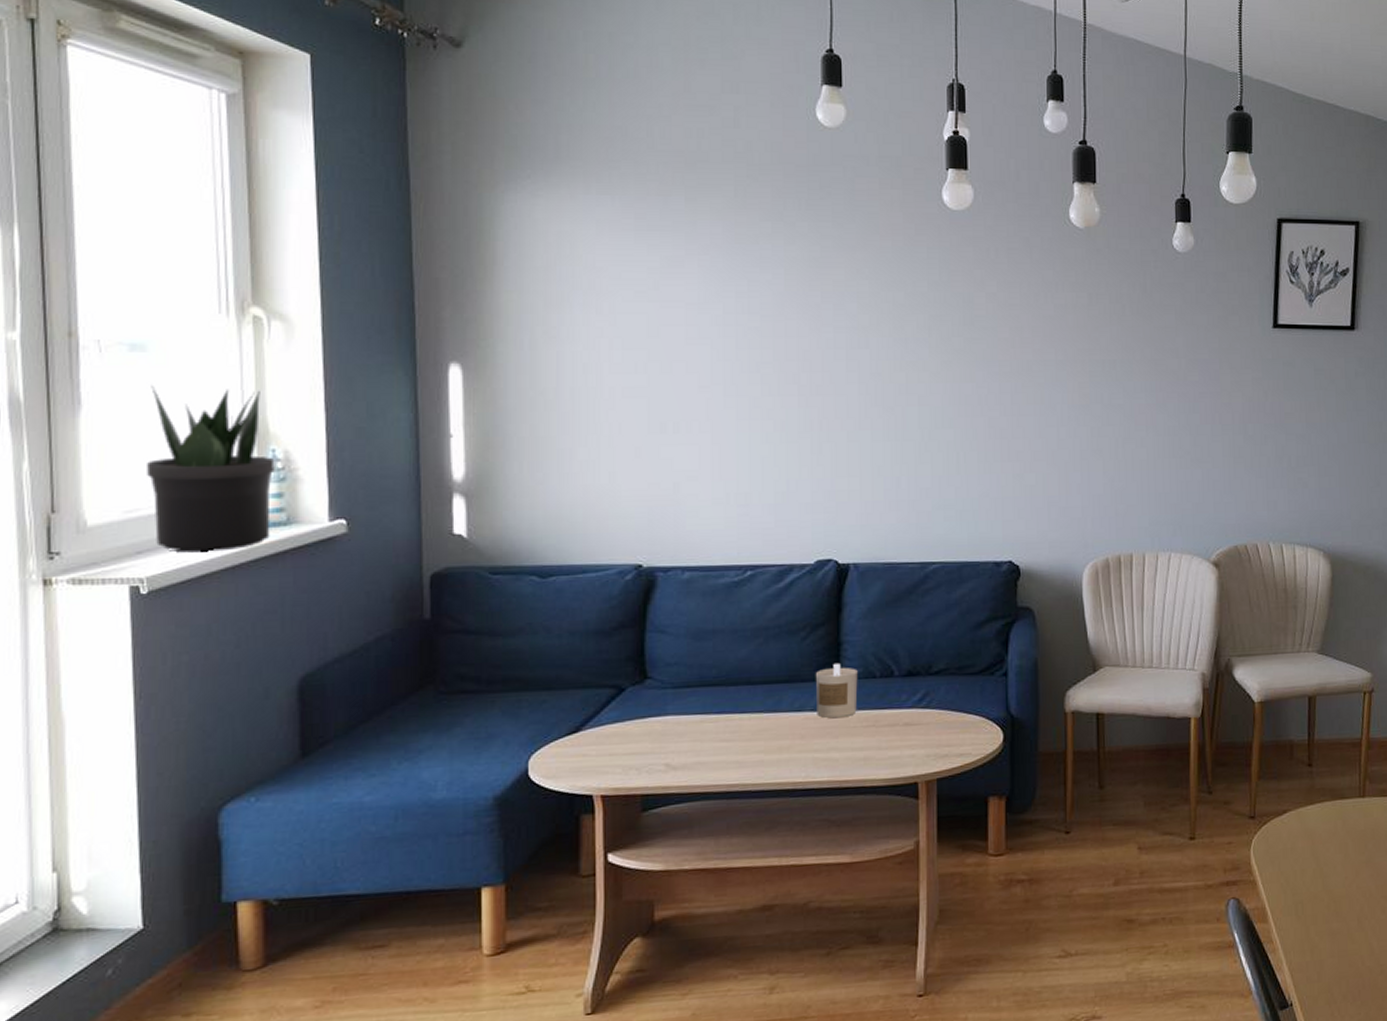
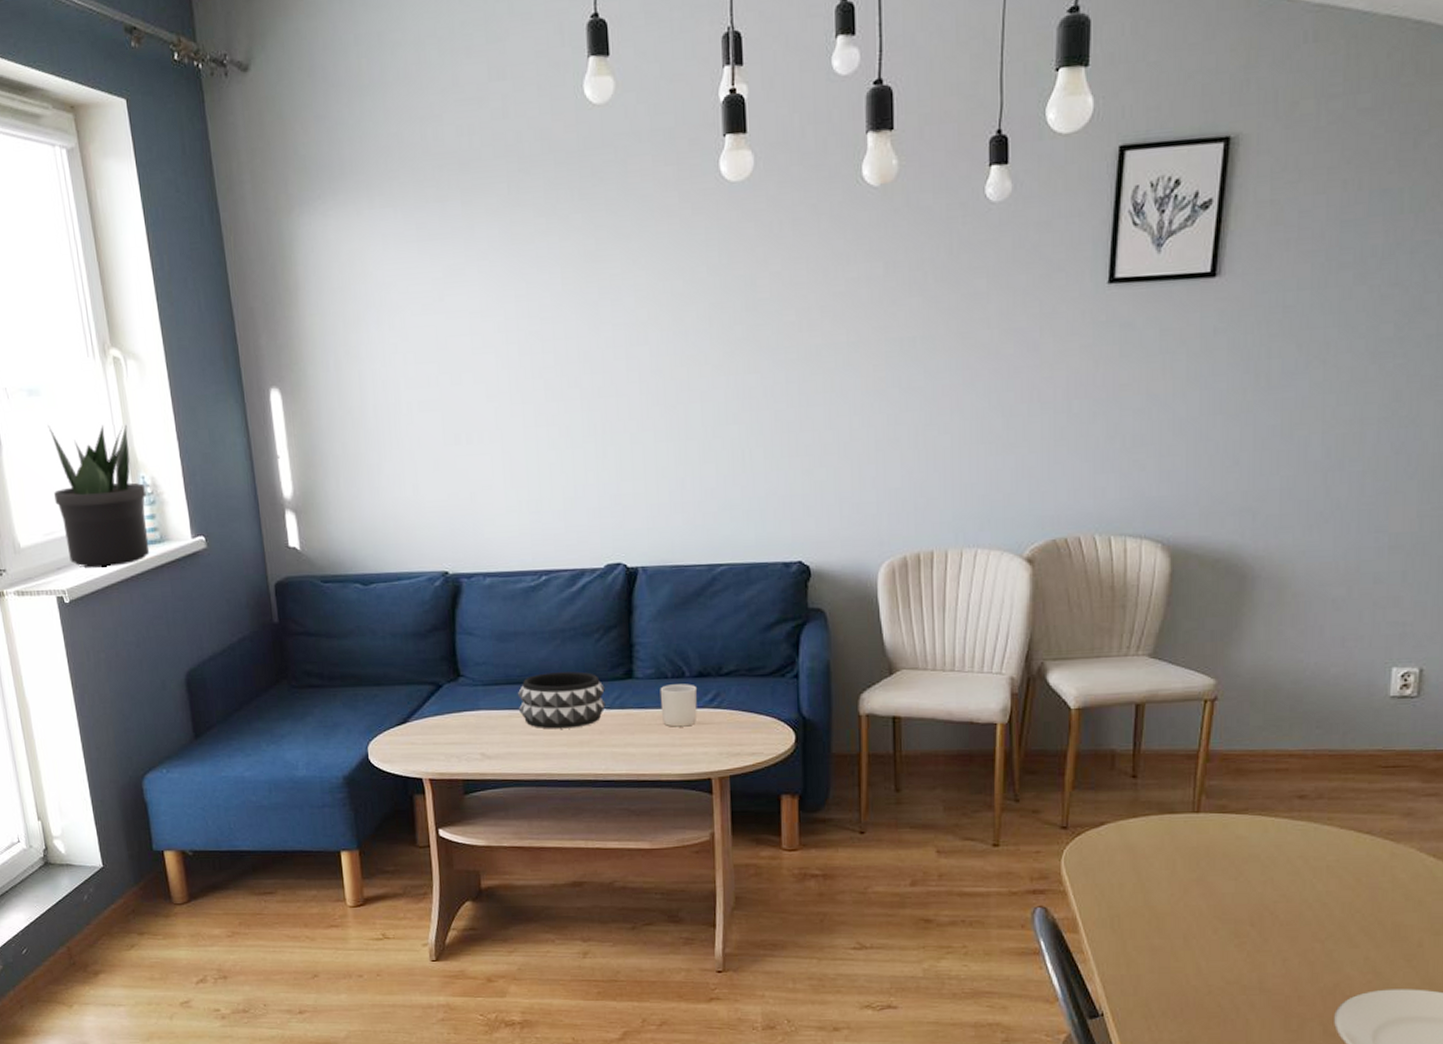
decorative bowl: none [711,671,809,735] -> present [517,671,606,729]
candle: present [816,664,858,719] -> none [611,665,651,716]
mug: none [867,683,907,729] -> present [660,684,698,727]

